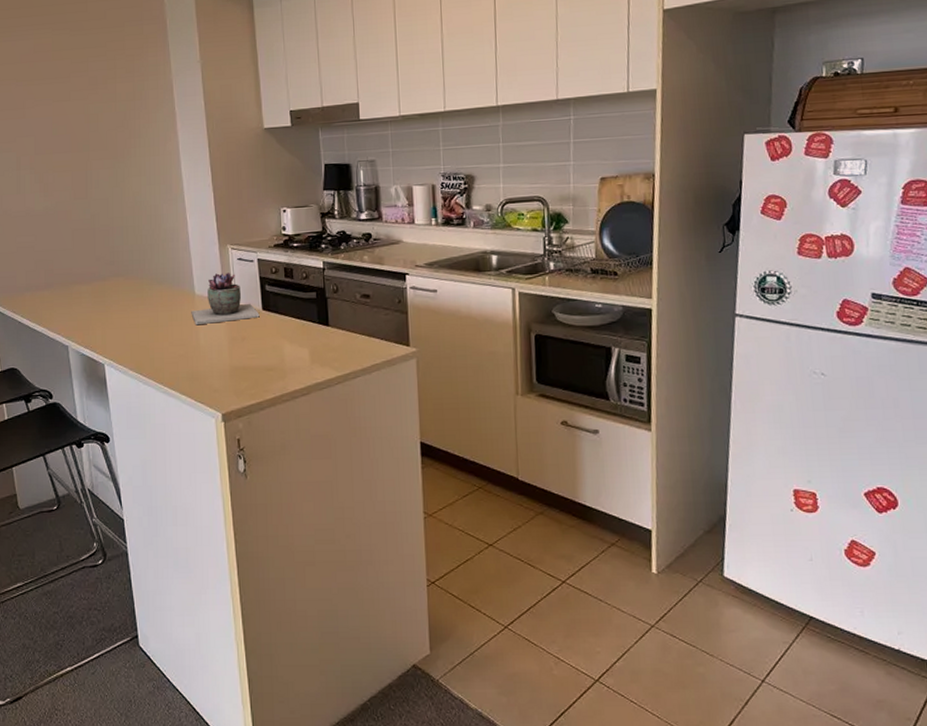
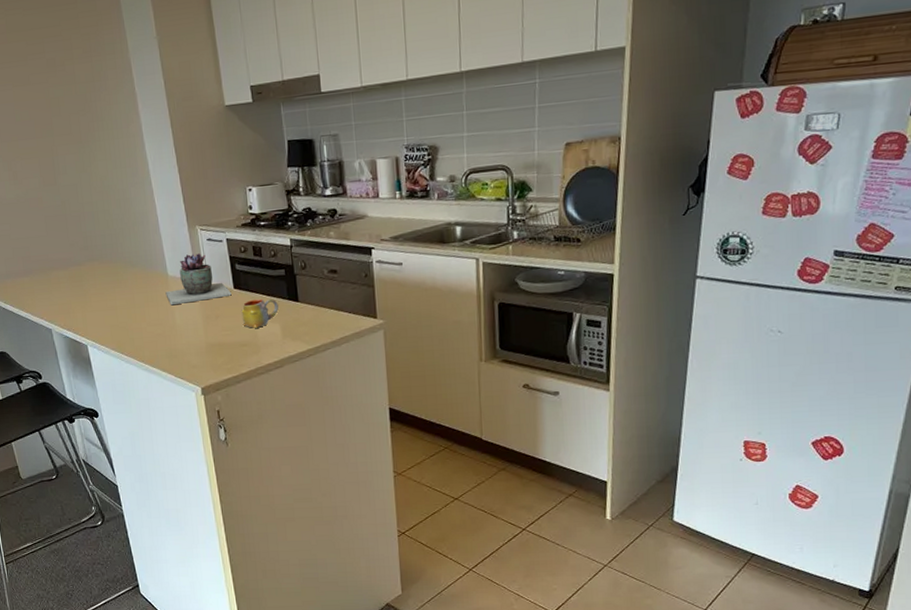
mug: none [269,321,308,352] -> present [241,298,279,328]

